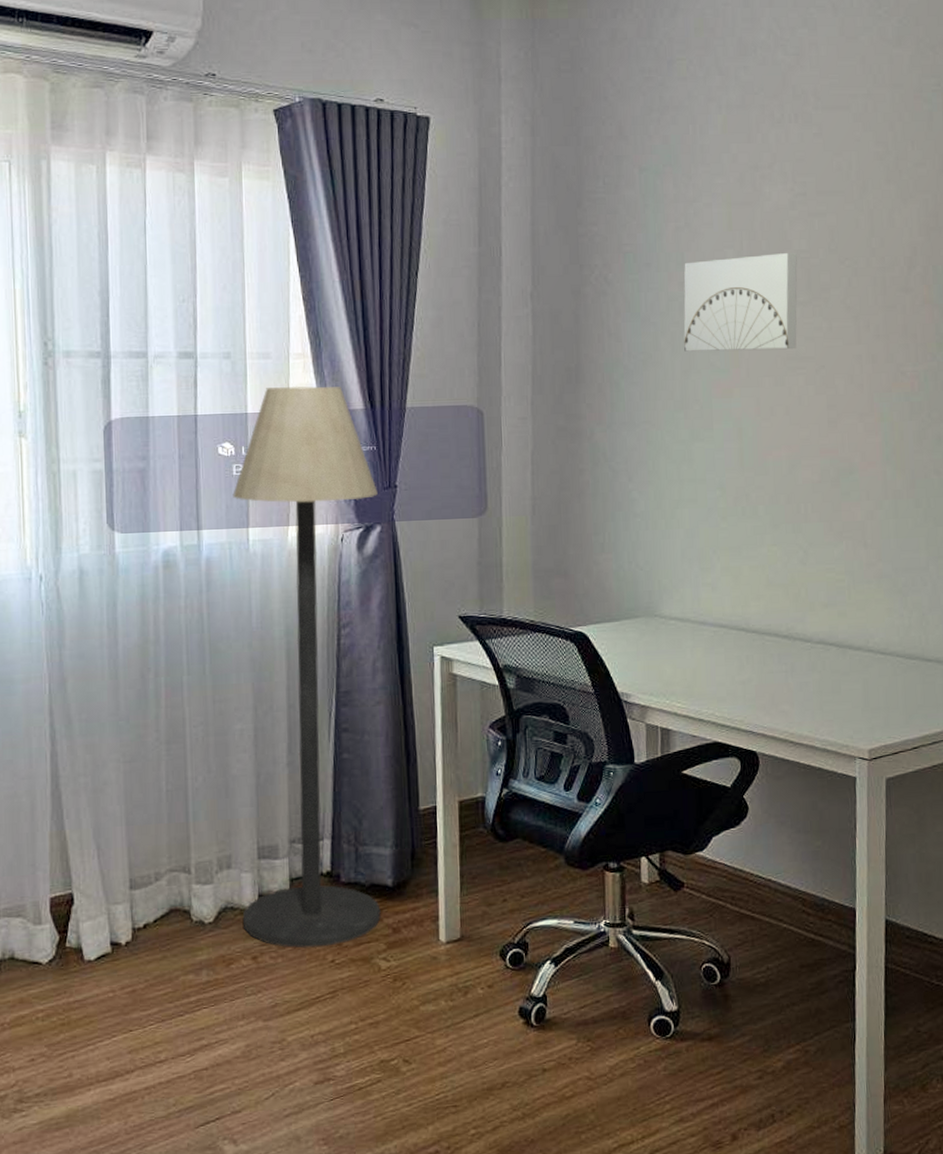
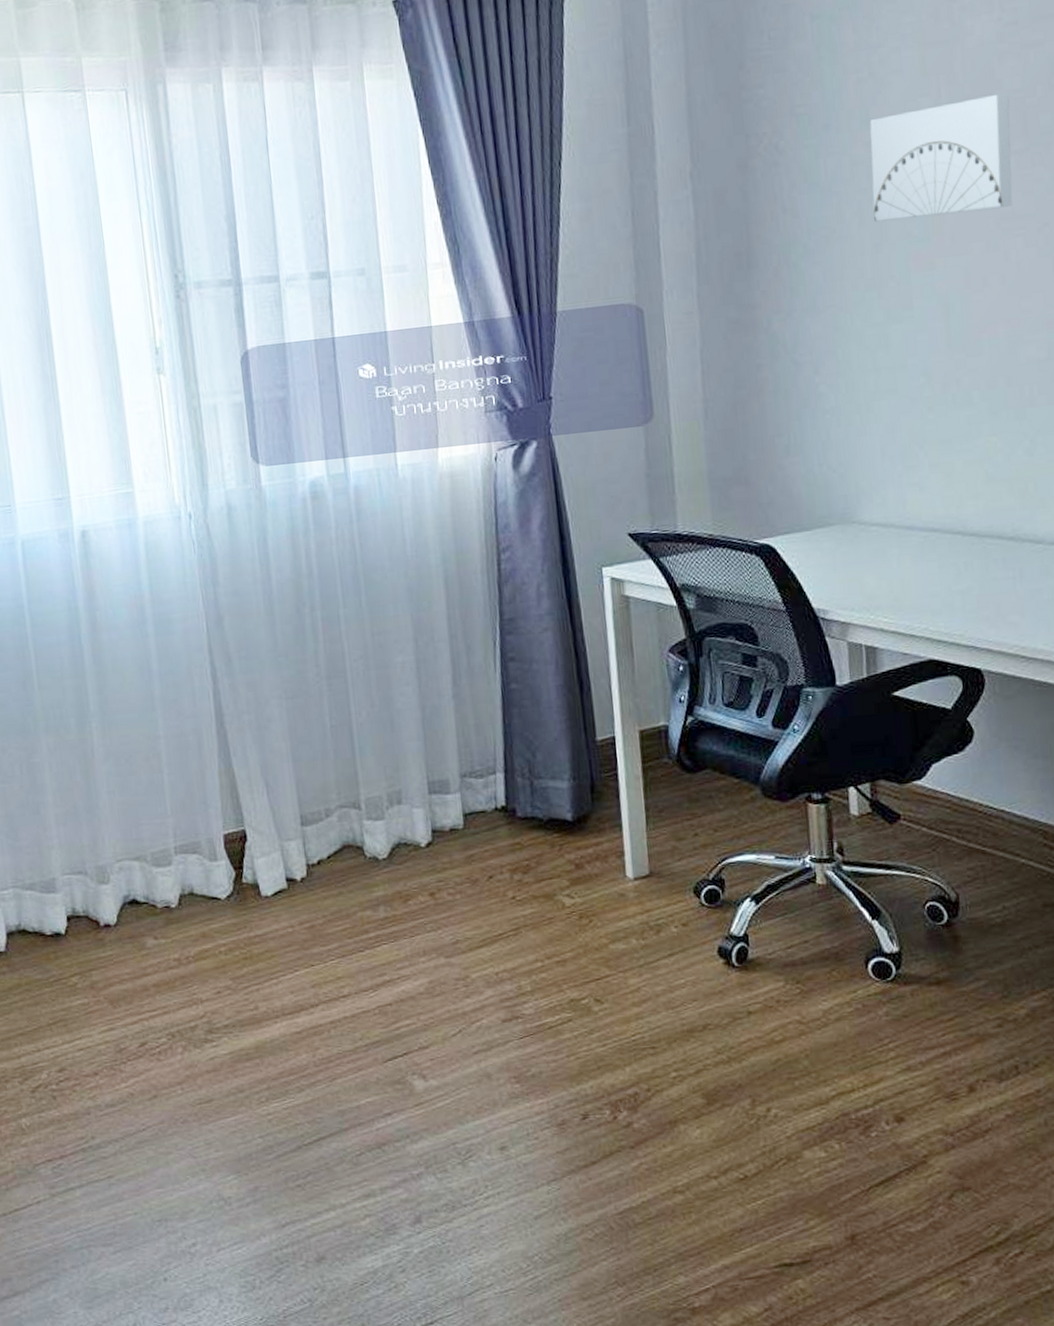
floor lamp: present [233,386,381,948] -> none [377,295,562,885]

